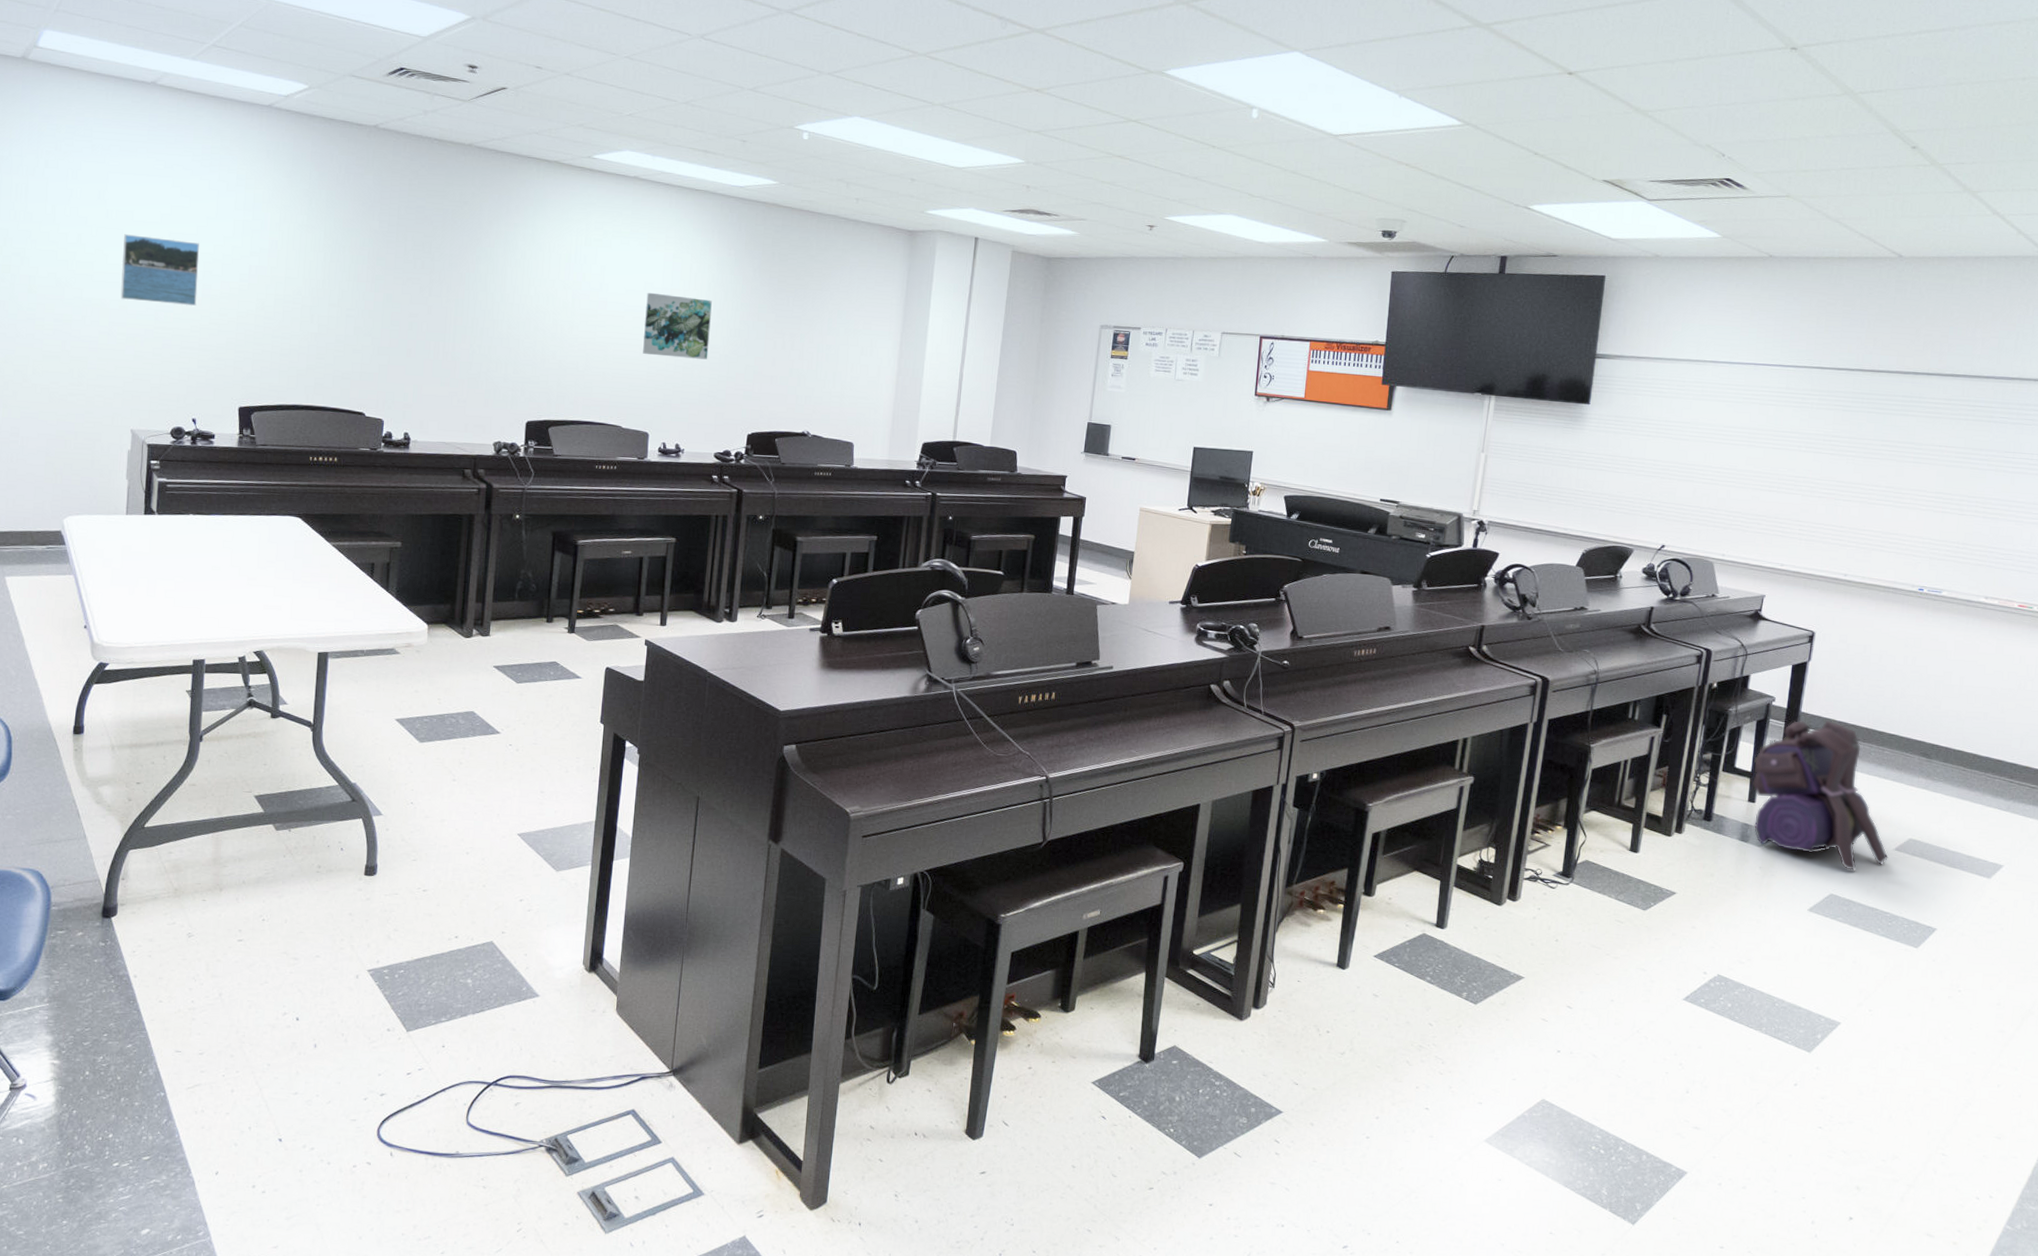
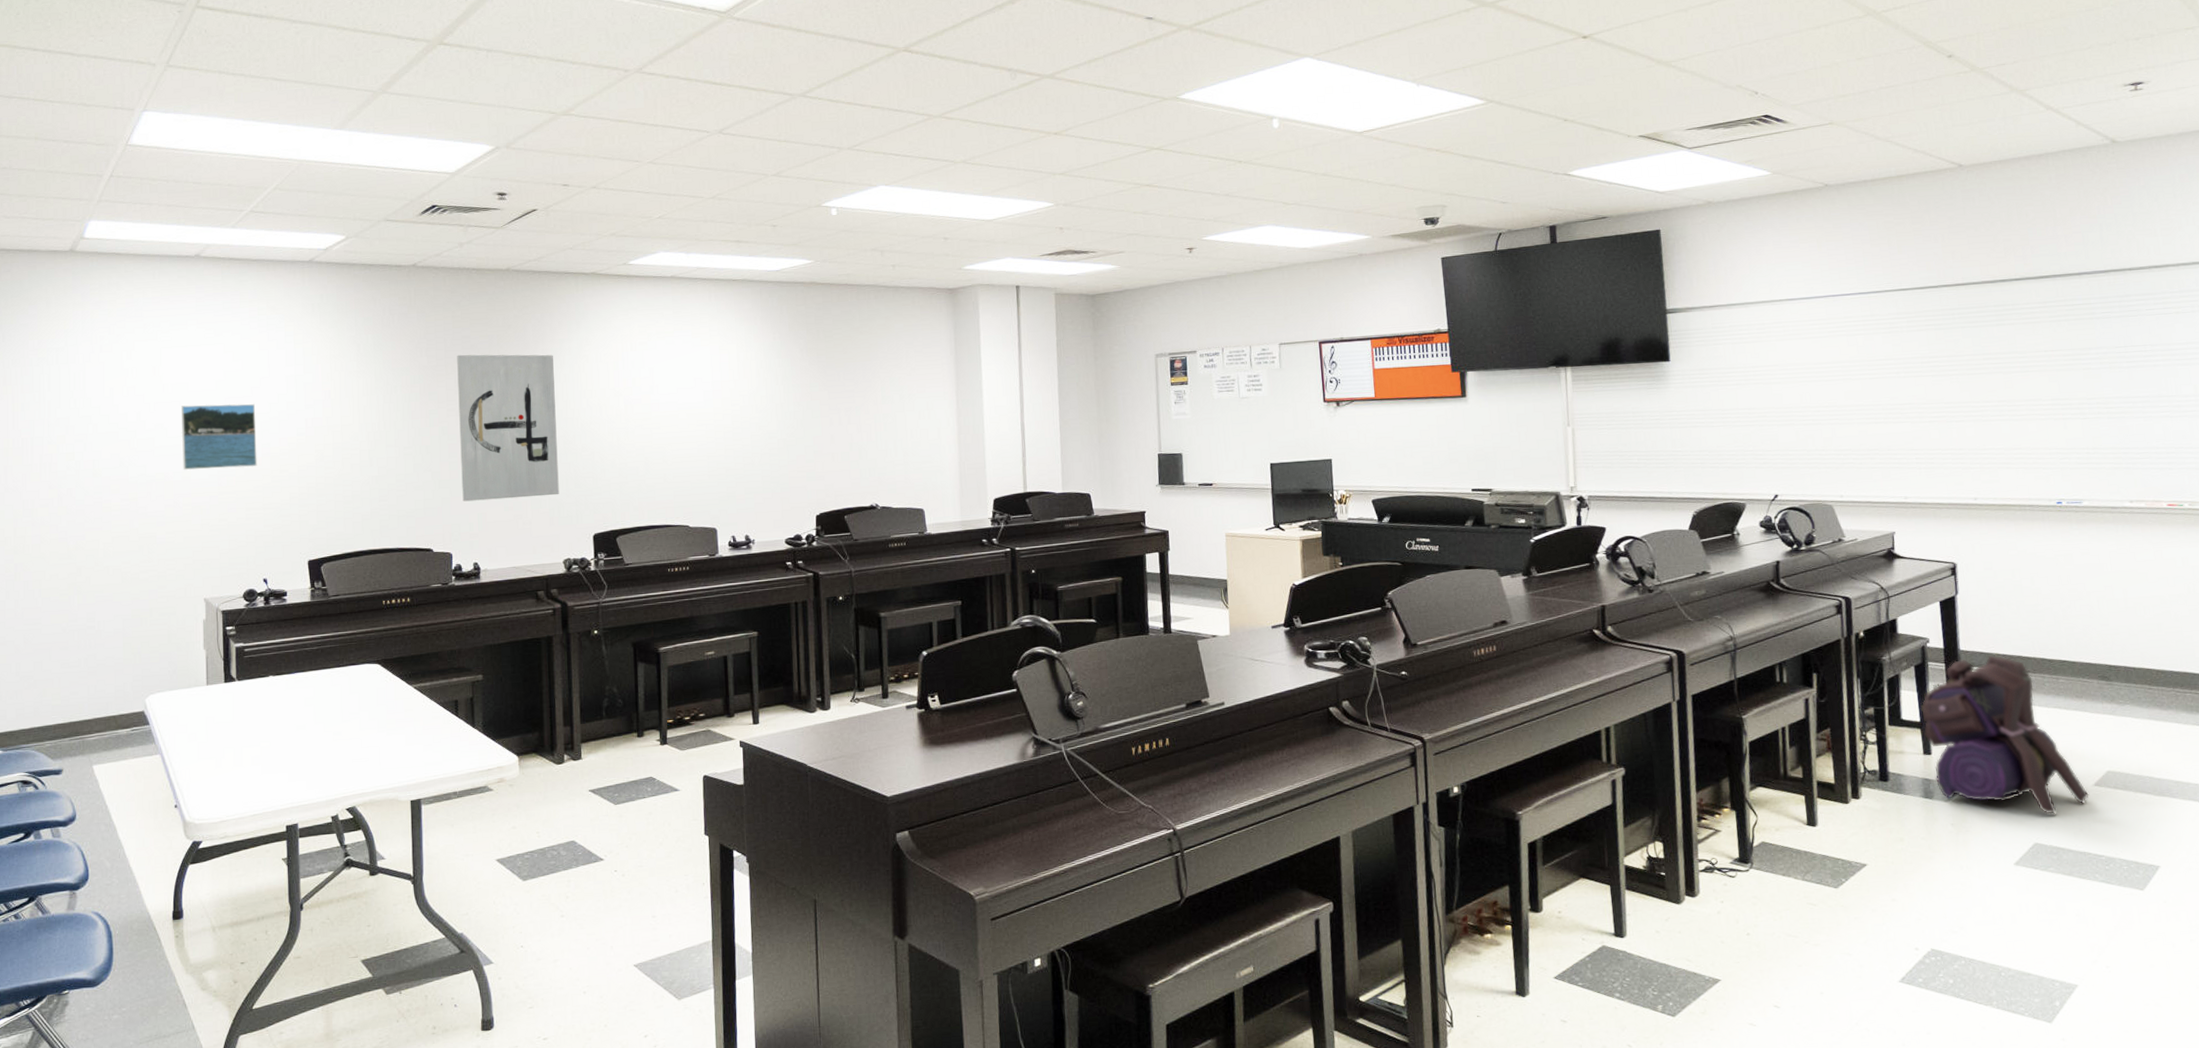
wall art: none [400,224,506,378] -> present [457,354,559,502]
wall art: present [643,292,712,360] -> none [698,386,767,450]

